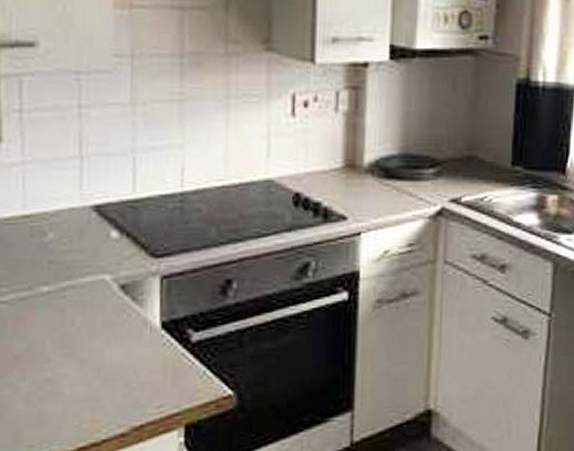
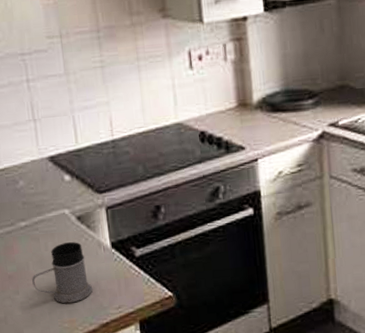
mug: none [46,317,128,398] -> present [32,242,93,304]

